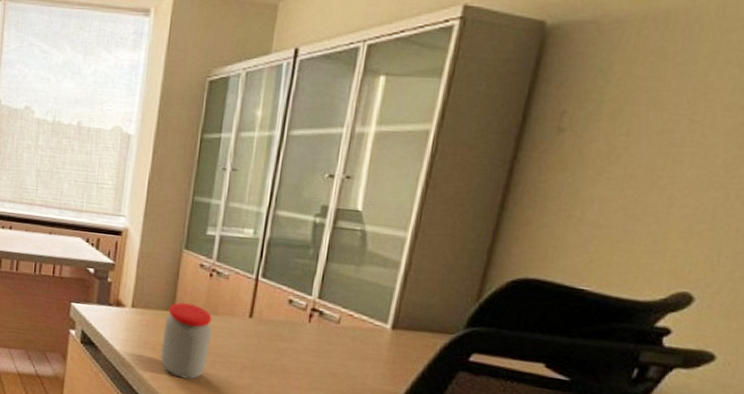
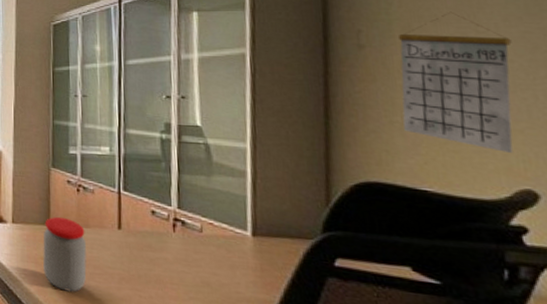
calendar: none [579,95,724,256] -> present [397,11,513,154]

